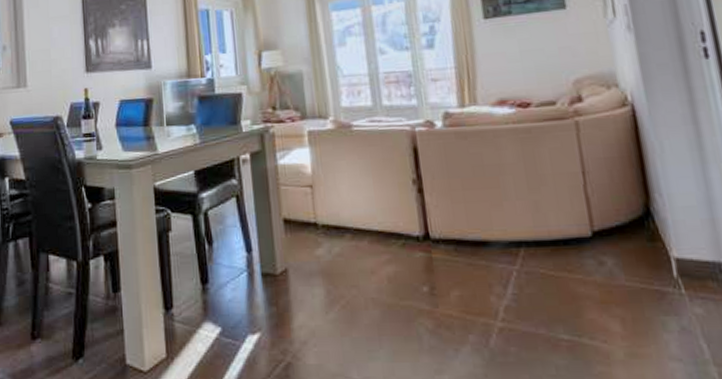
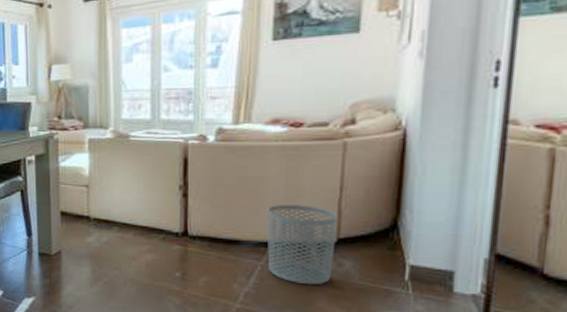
waste bin: none [511,194,595,292] -> present [267,205,337,285]

